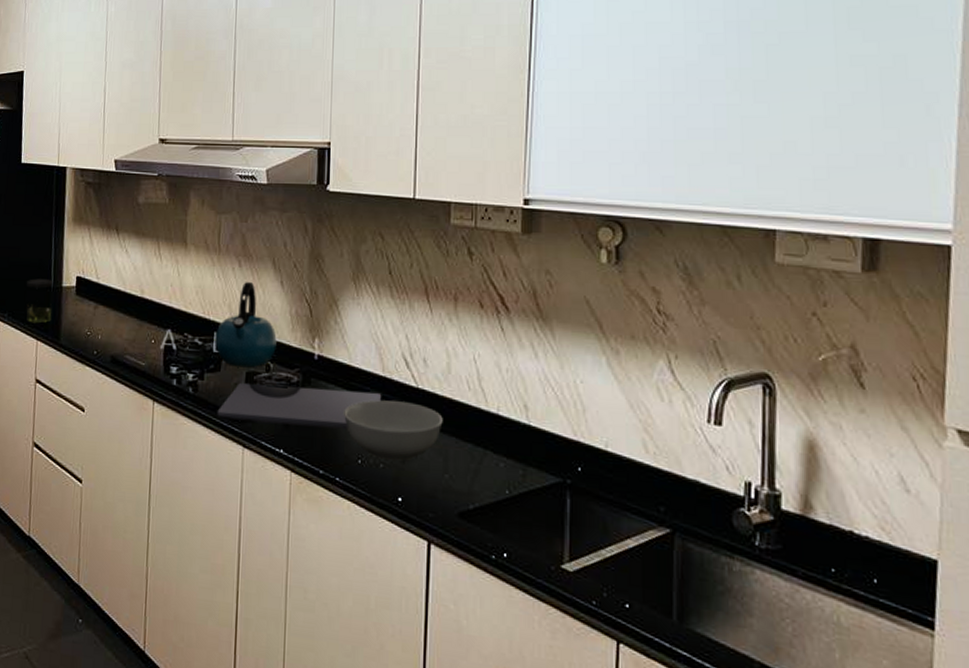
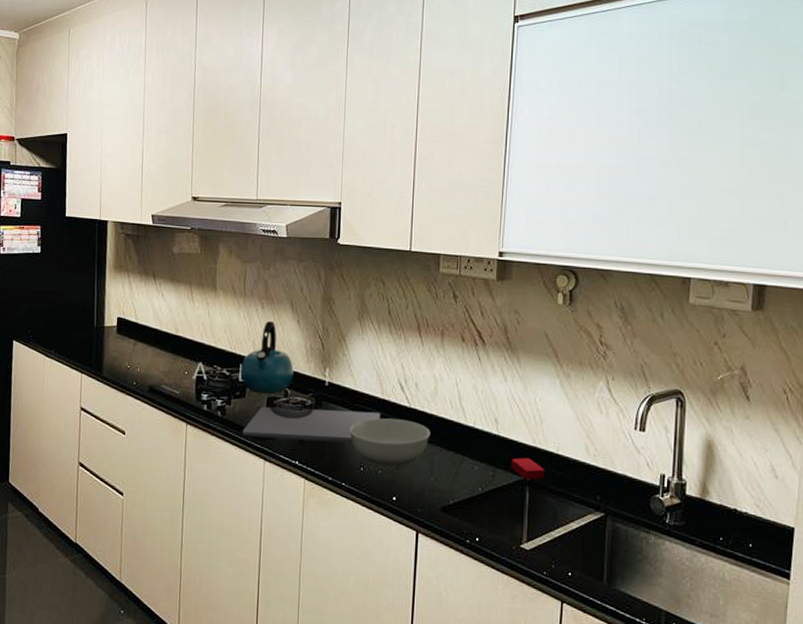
jar: present [26,278,53,324] -> none [72,319,96,359]
sponge: none [546,454,591,483] -> present [511,458,545,480]

